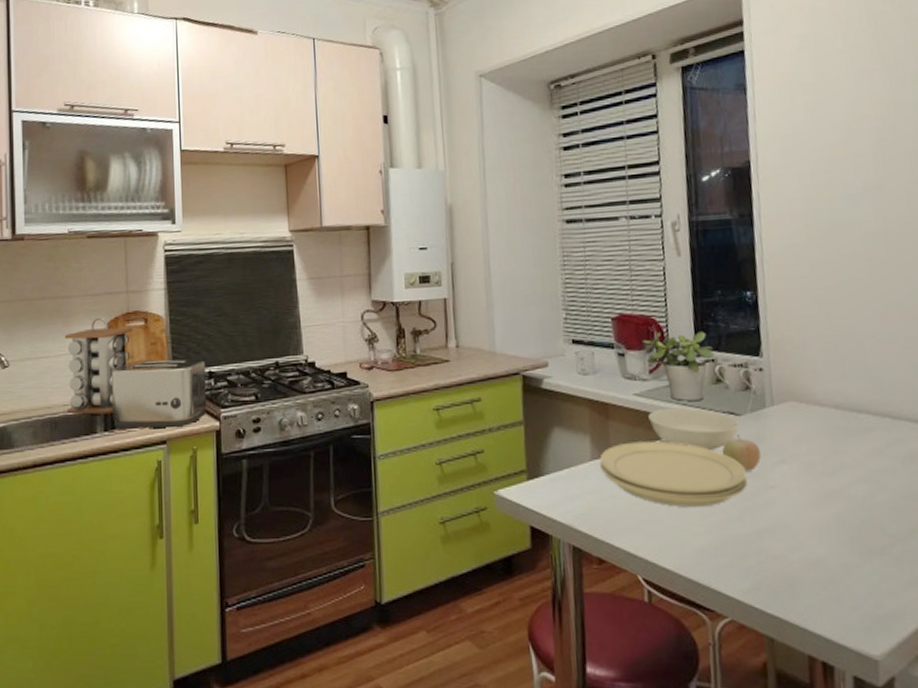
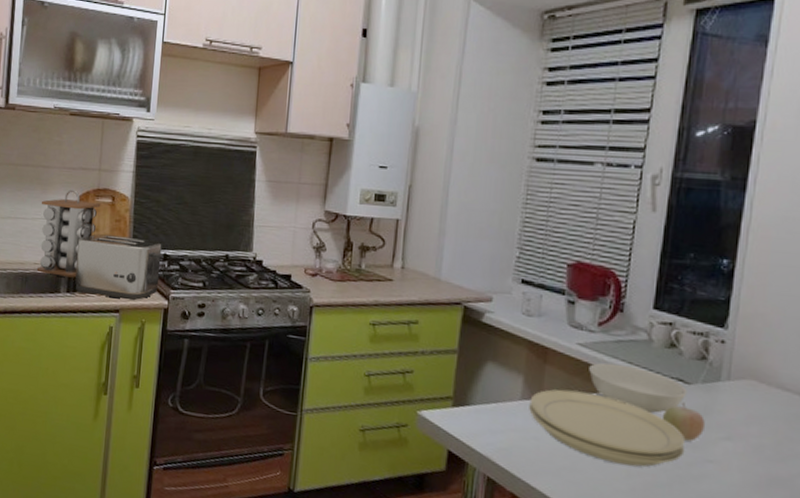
potted plant: present [642,331,715,402] -> none [596,286,674,362]

